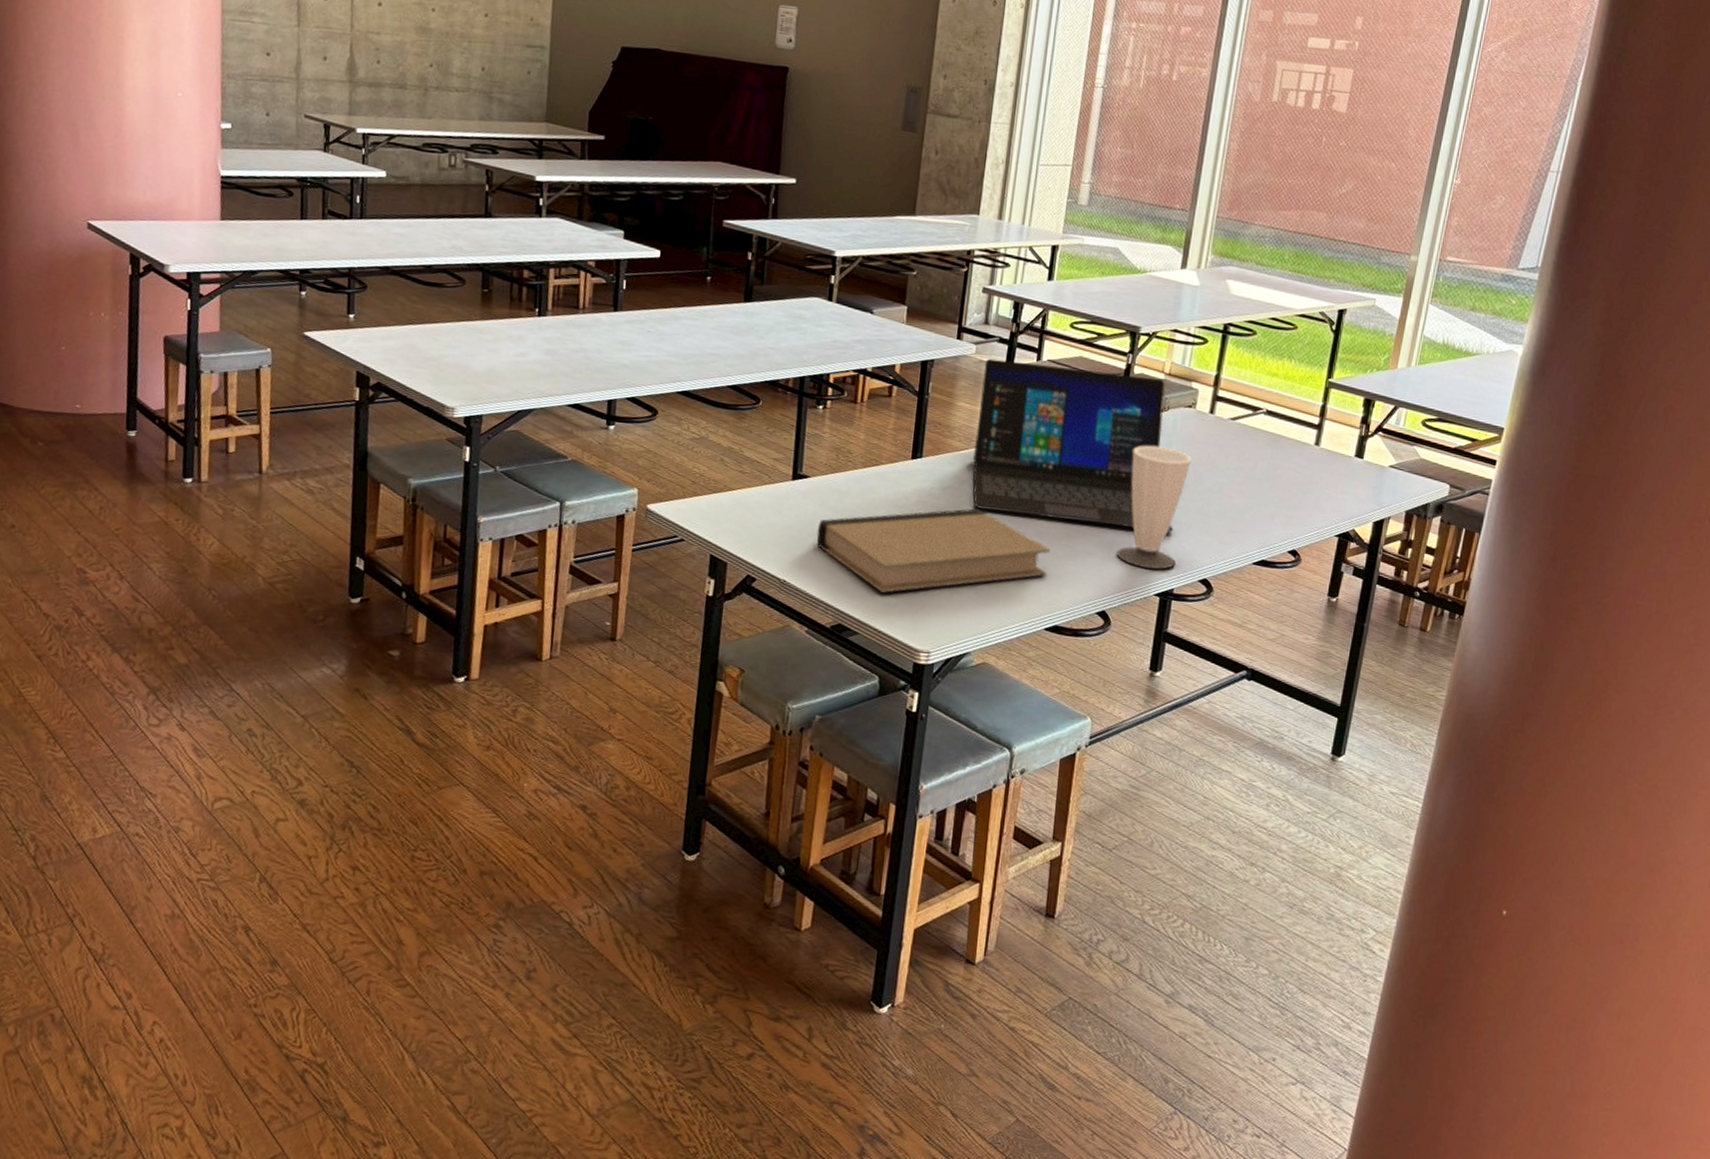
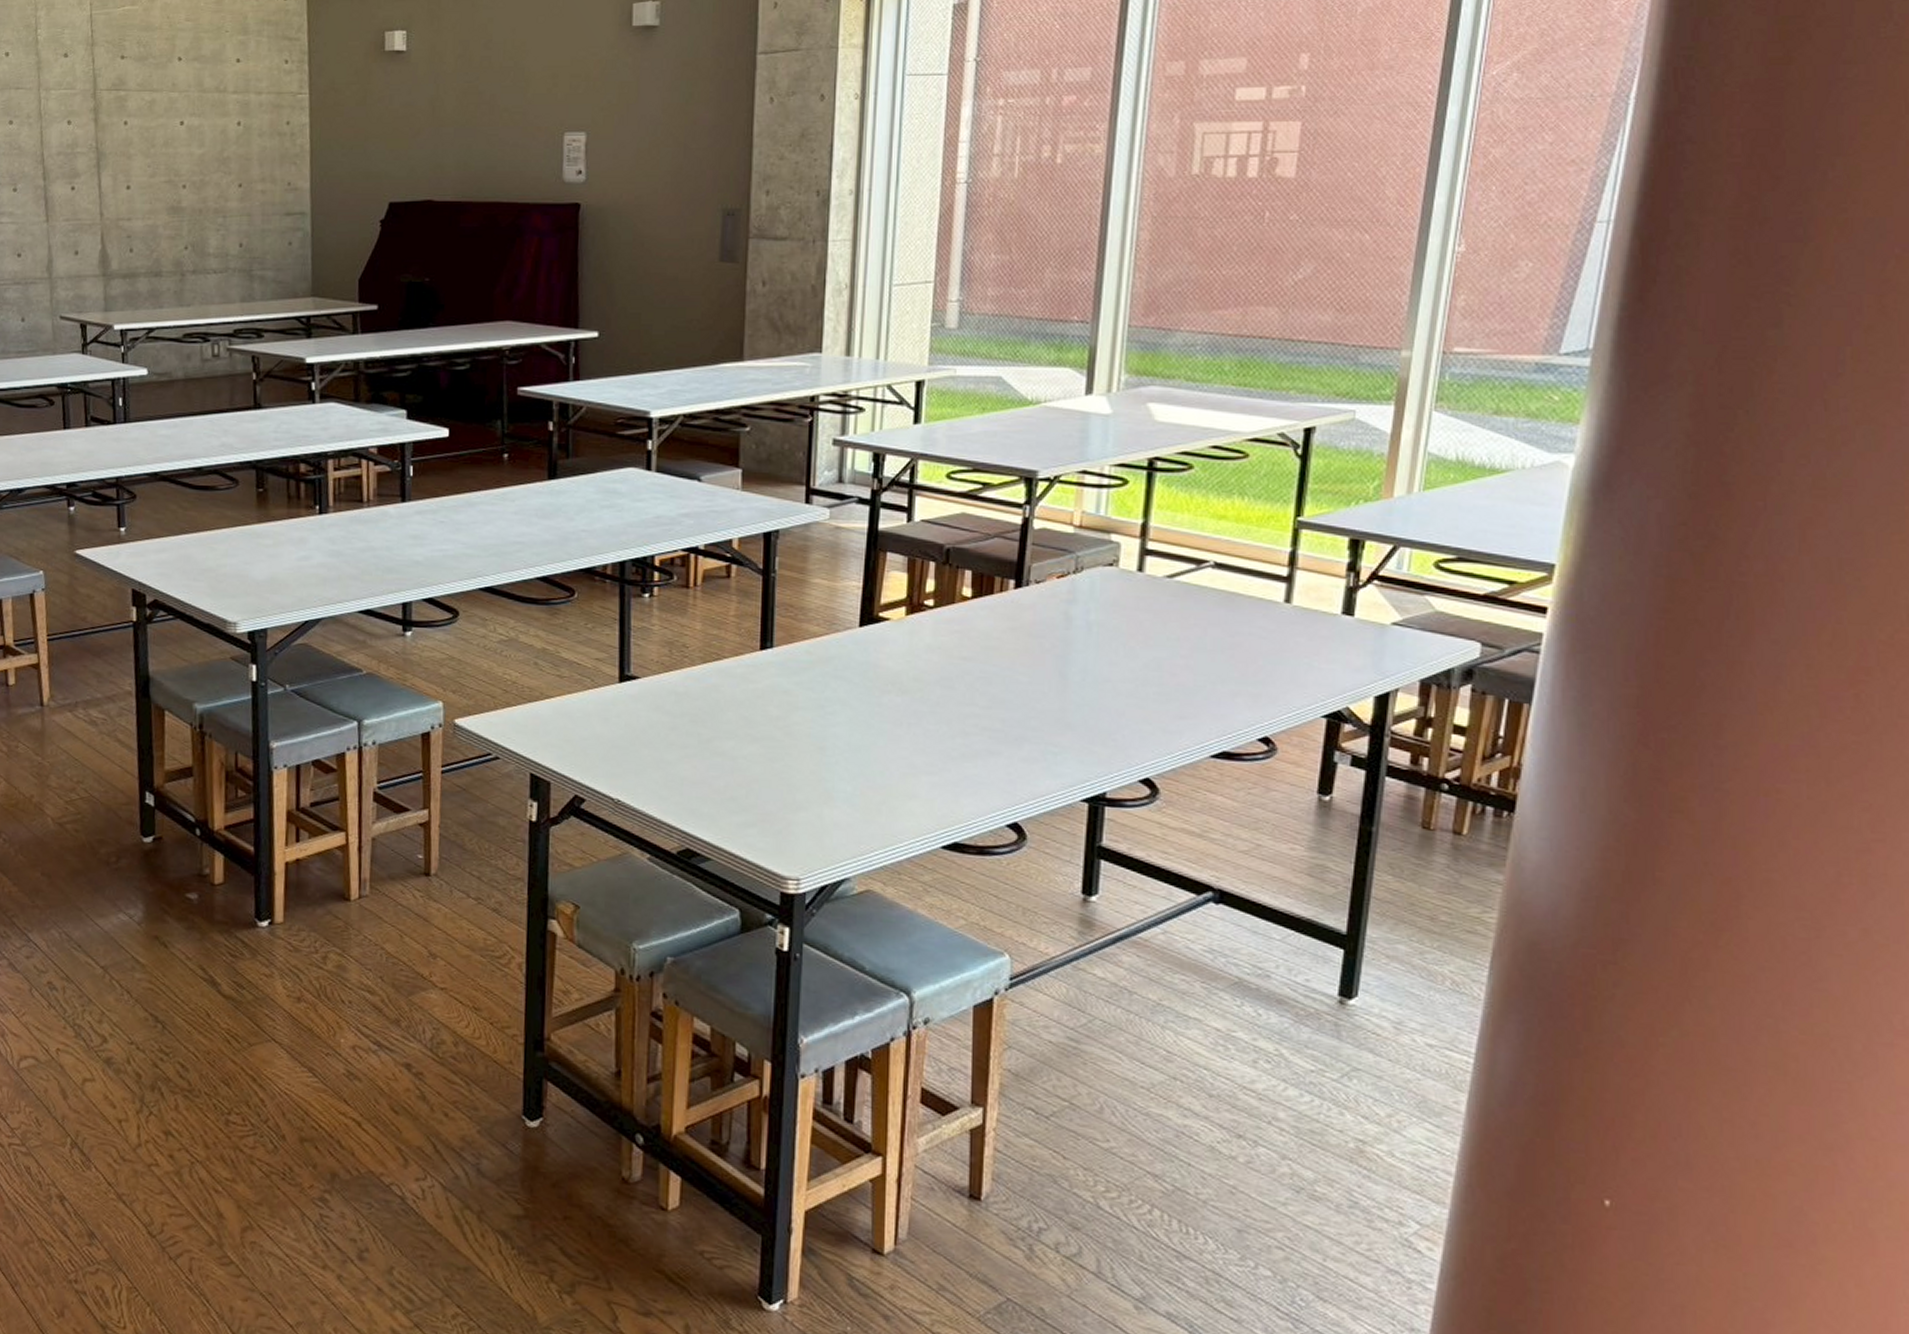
book: present [816,508,1051,593] -> none [652,705,942,810]
laptop: present [972,358,1173,532] -> none [835,523,1100,722]
cup: present [1116,445,1192,570] -> none [1027,616,1119,769]

